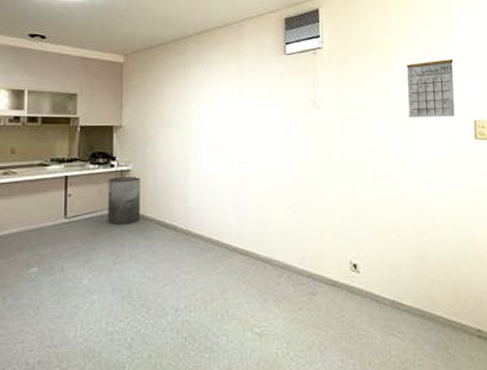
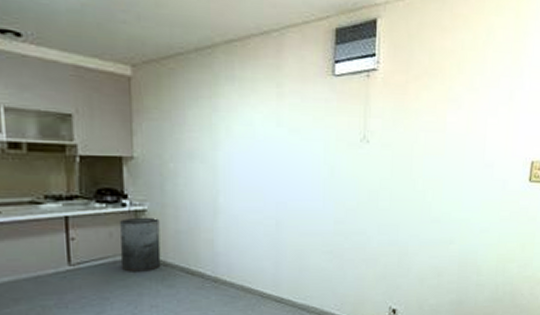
calendar: present [406,50,455,118] -> none [465,78,520,157]

